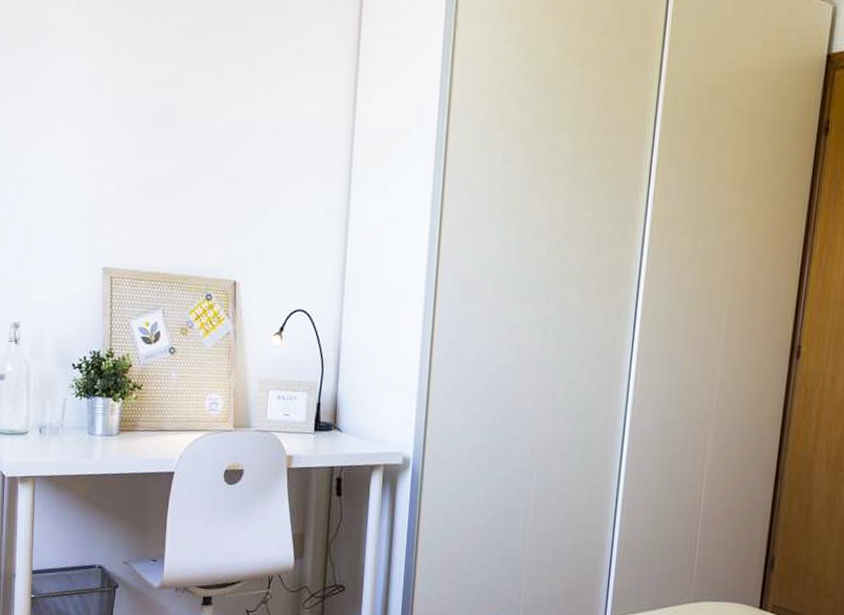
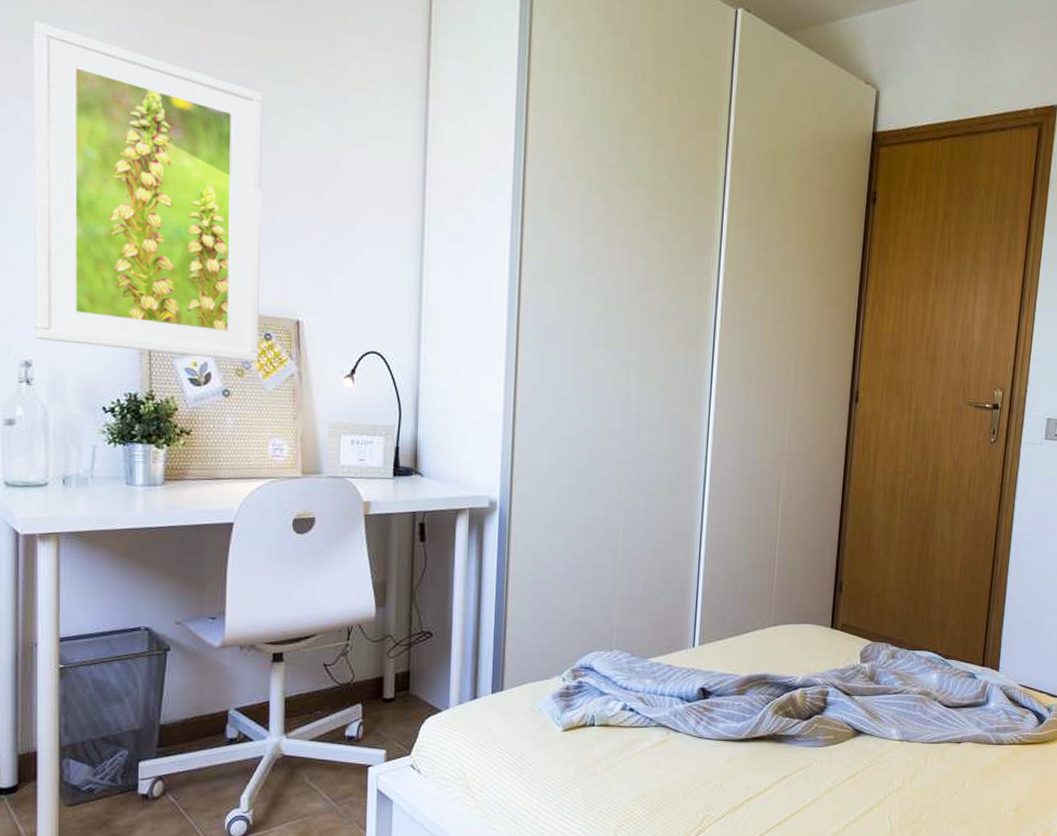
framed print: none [22,20,213,321] -> present [33,21,263,362]

